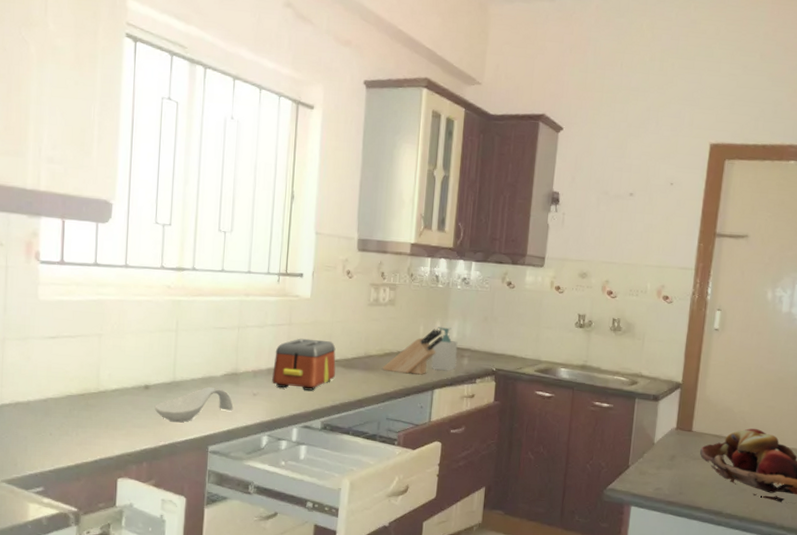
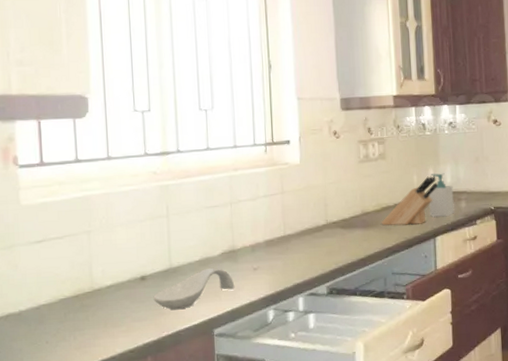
toaster: present [272,338,336,391] -> none [271,204,335,258]

